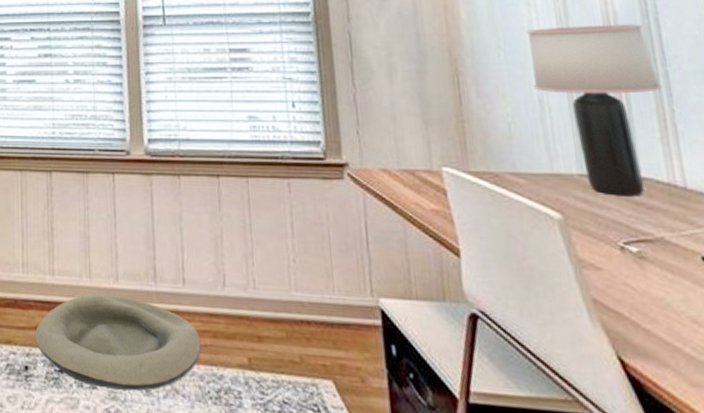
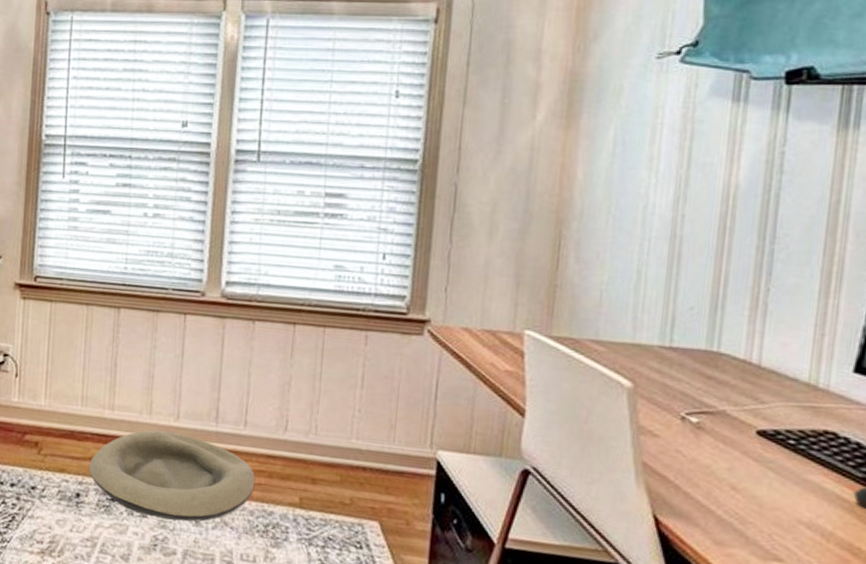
table lamp: present [527,24,663,195] -> none [636,195,765,370]

